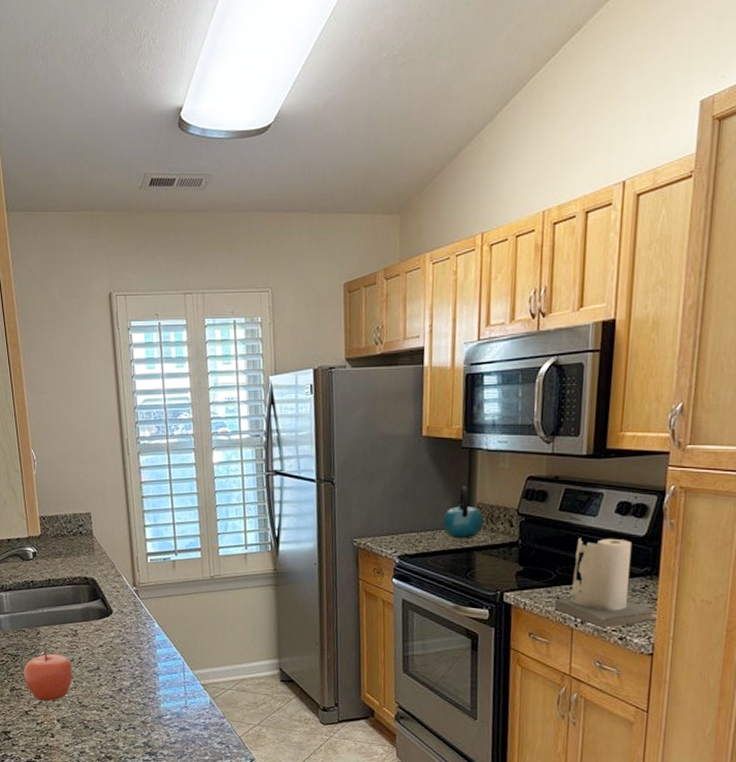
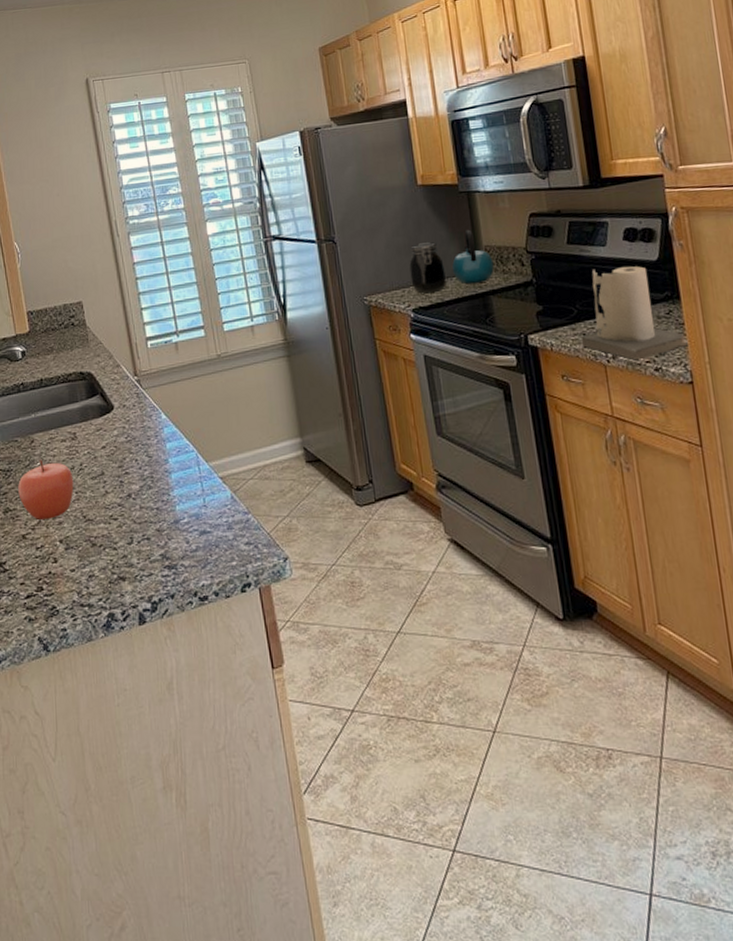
jar: none [401,493,435,543] -> present [409,242,446,294]

